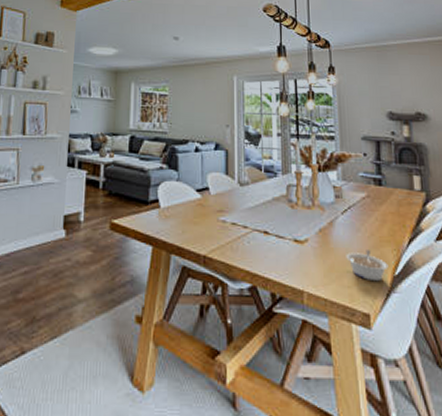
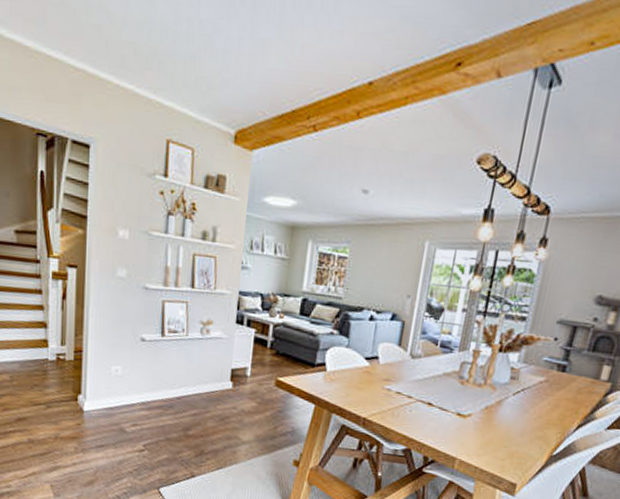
legume: present [346,250,388,282] -> none [506,430,548,459]

